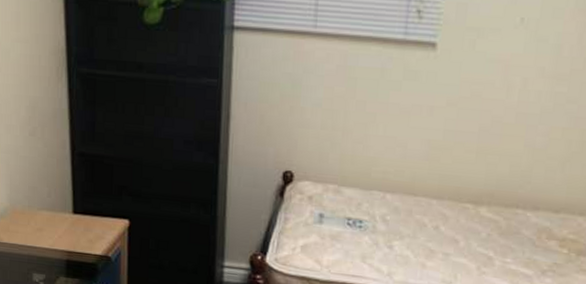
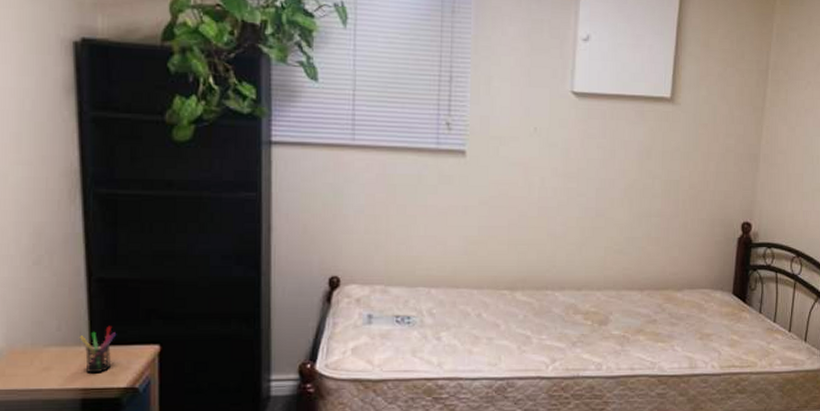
pen holder: none [65,198,94,239] -> present [79,327,117,374]

